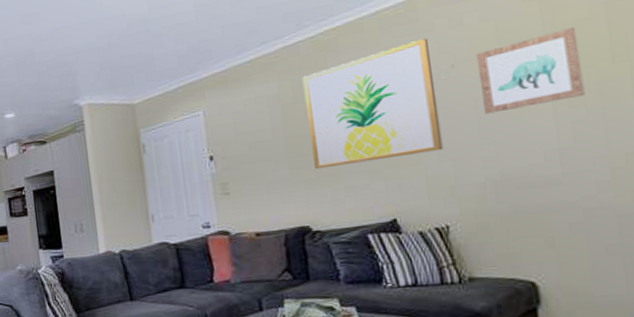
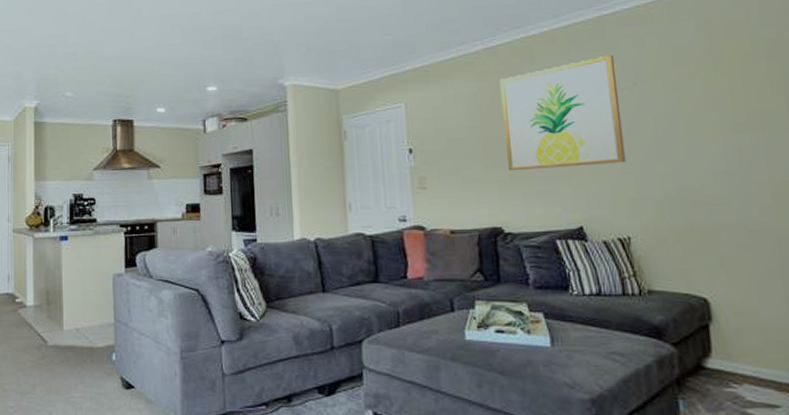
wall art: present [475,27,585,114] -> none [655,59,749,132]

